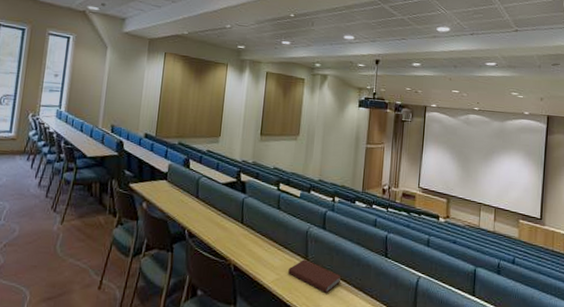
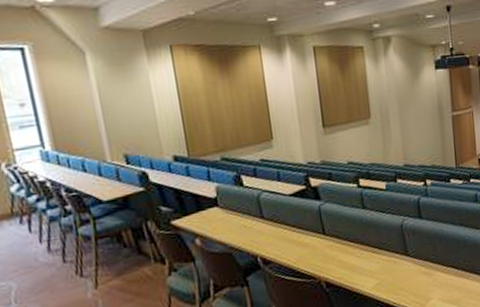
book: present [288,260,342,294] -> none [389,255,449,286]

